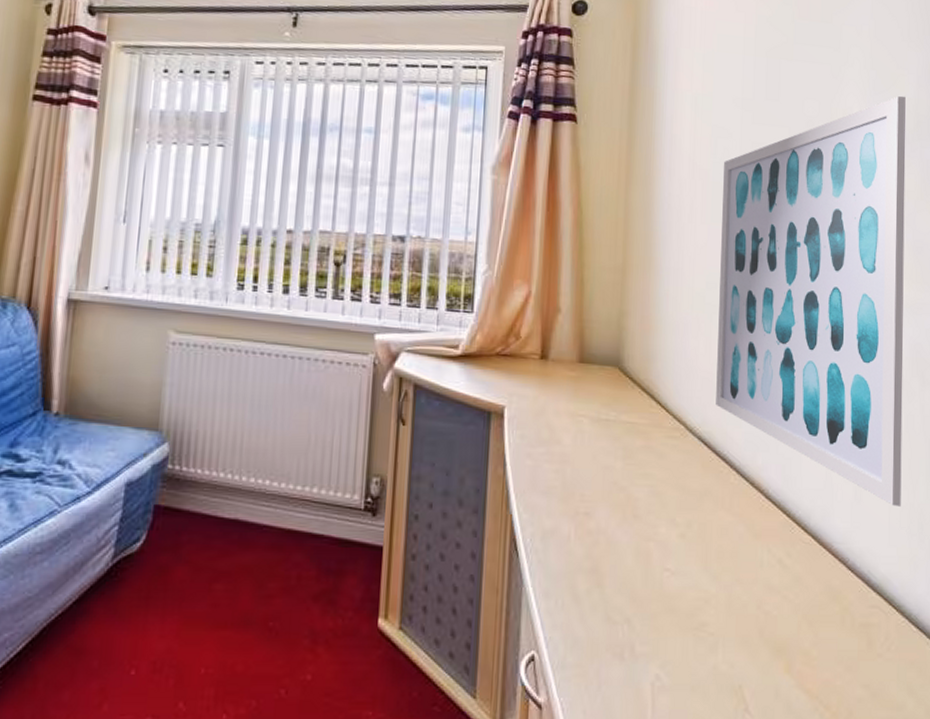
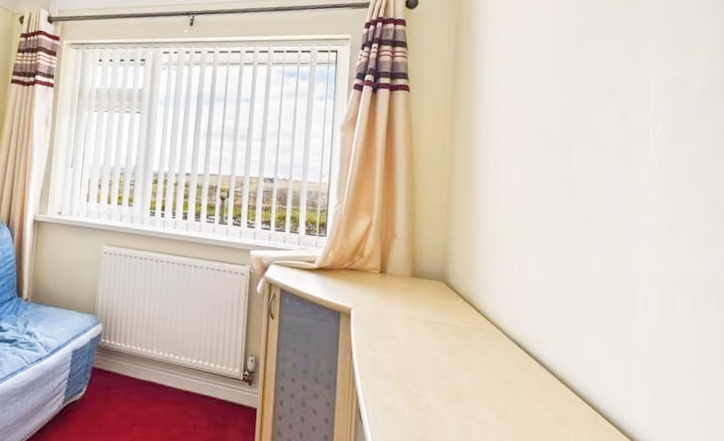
wall art: present [716,96,906,507] -> none [528,64,702,407]

